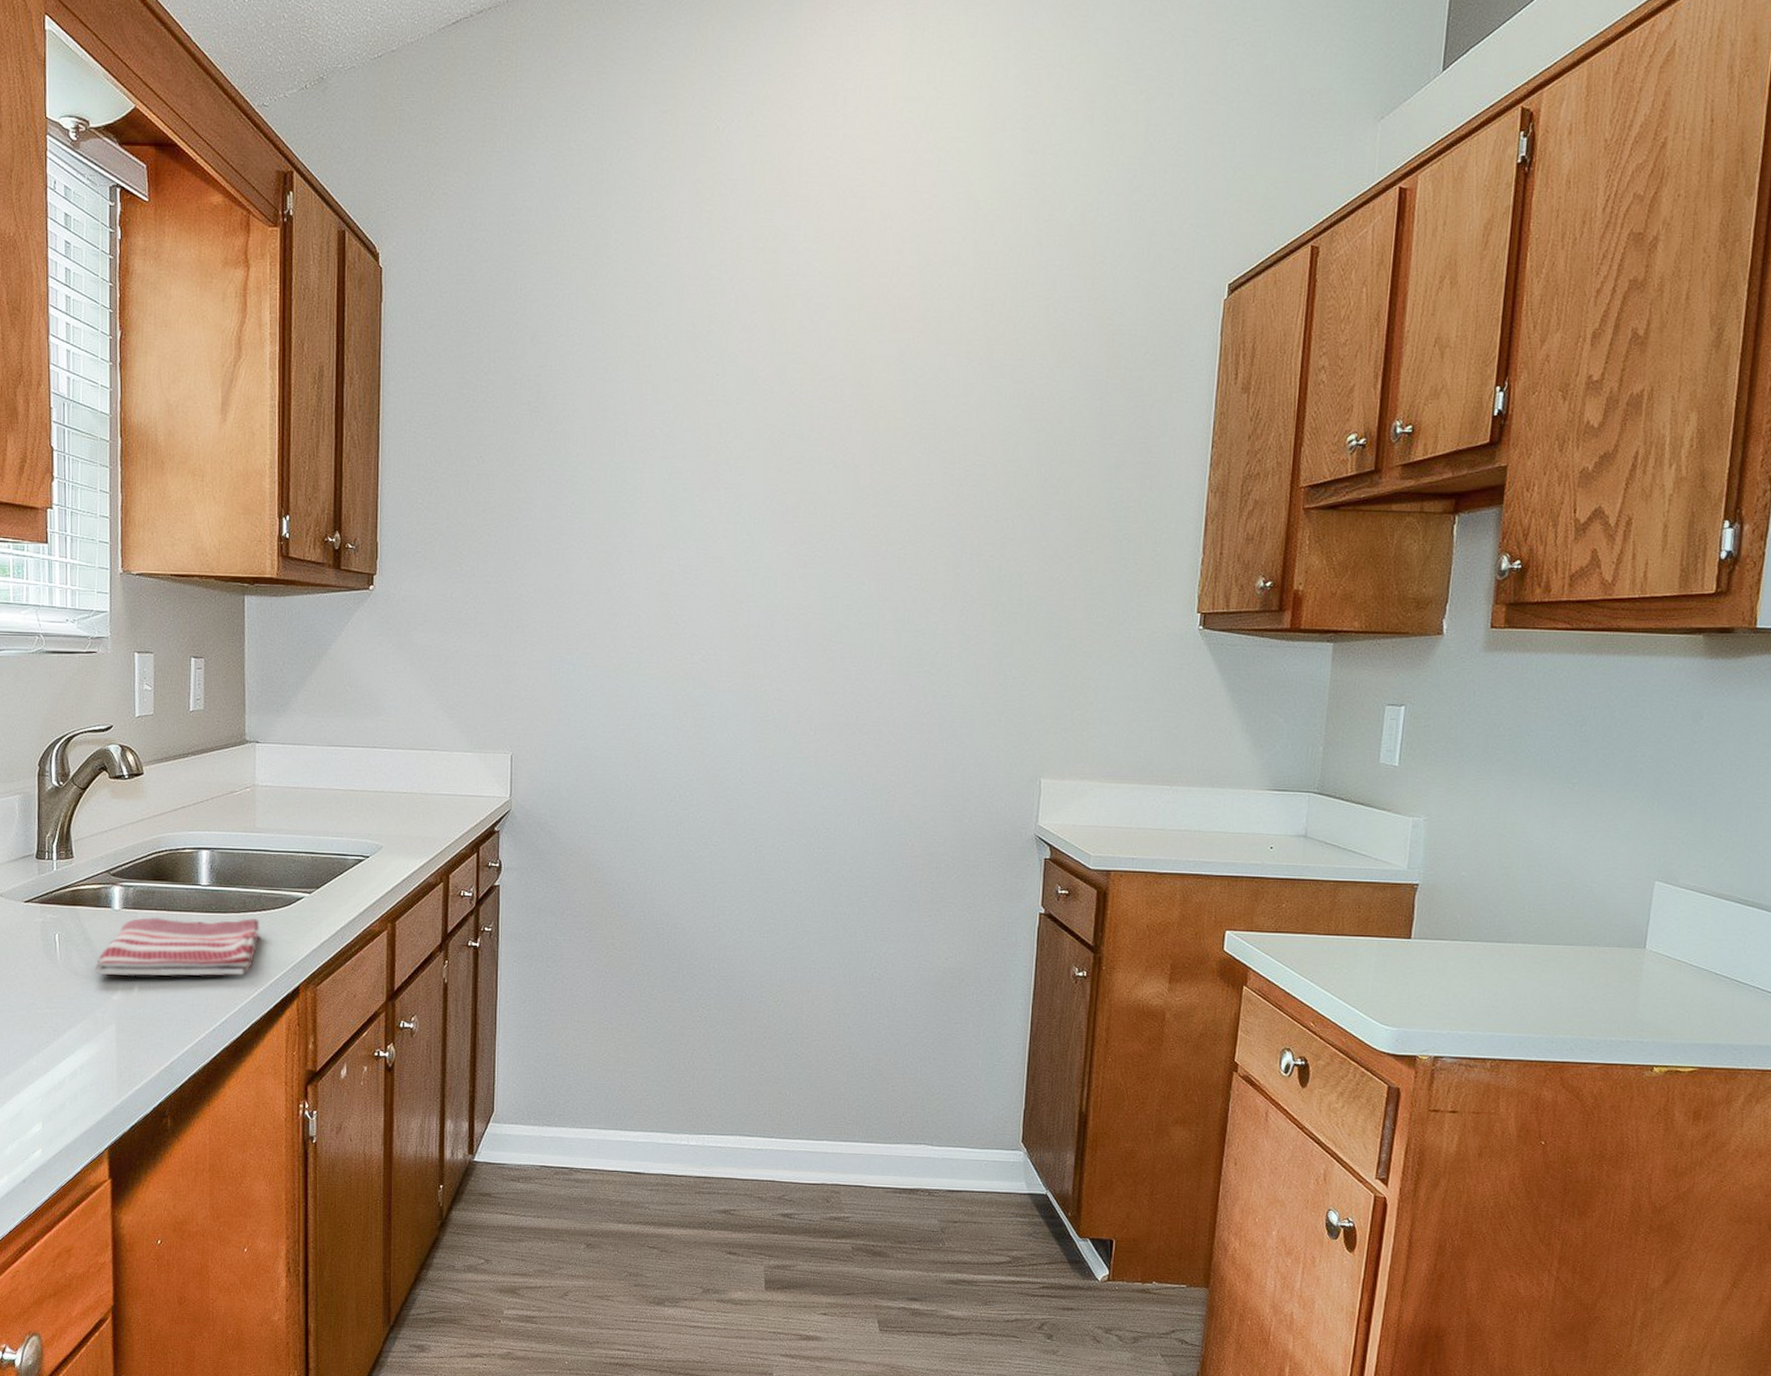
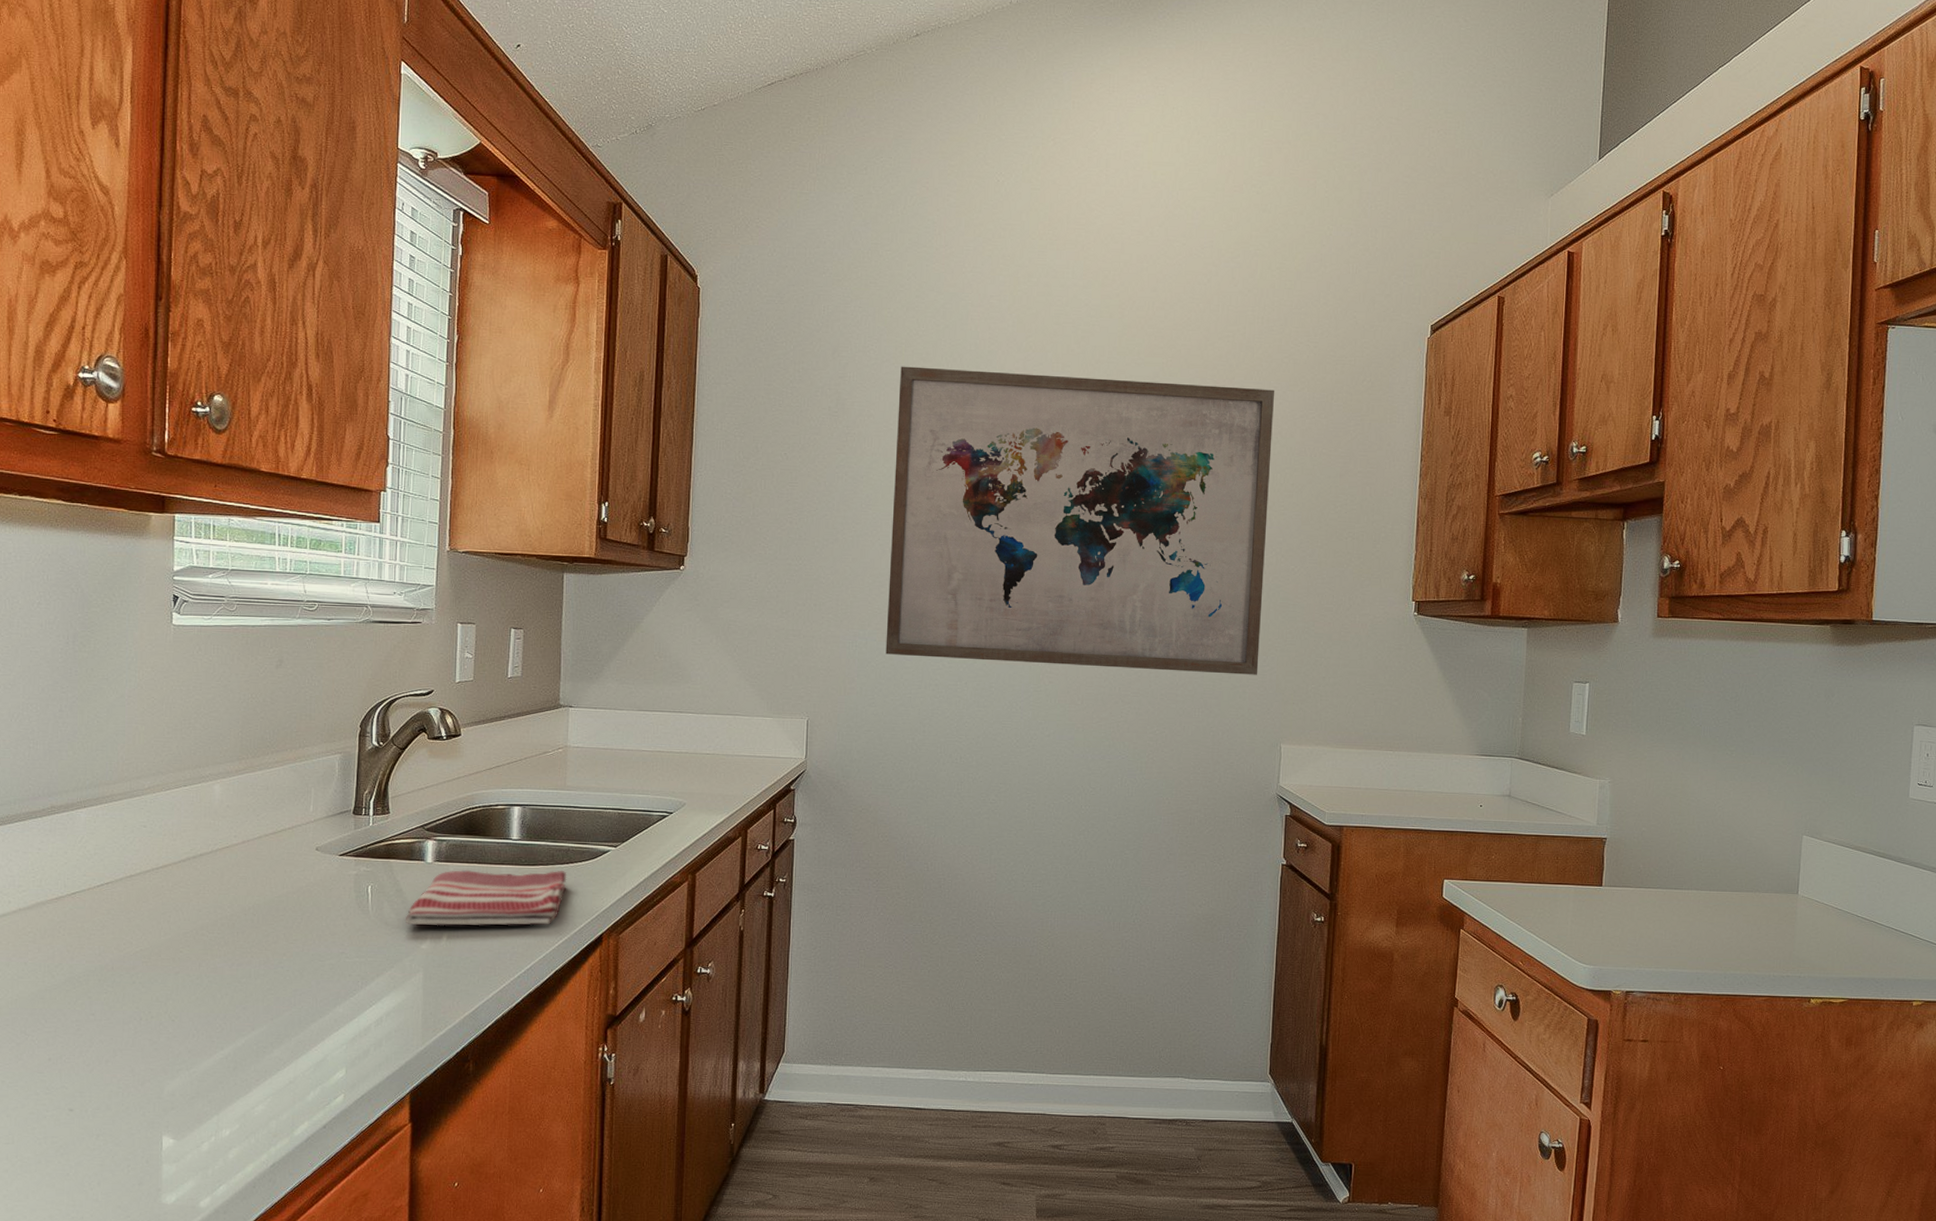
wall art: none [595,351,1041,701] -> present [885,366,1275,675]

